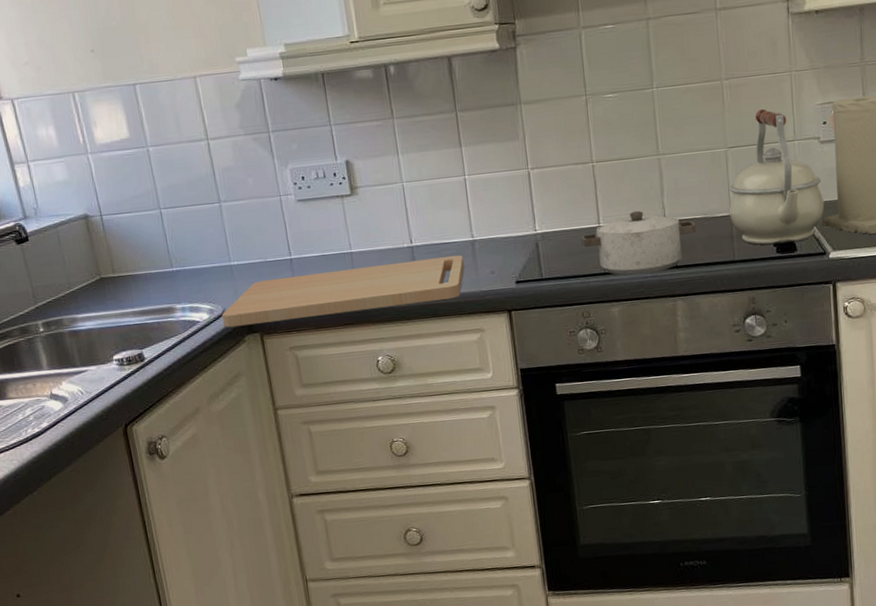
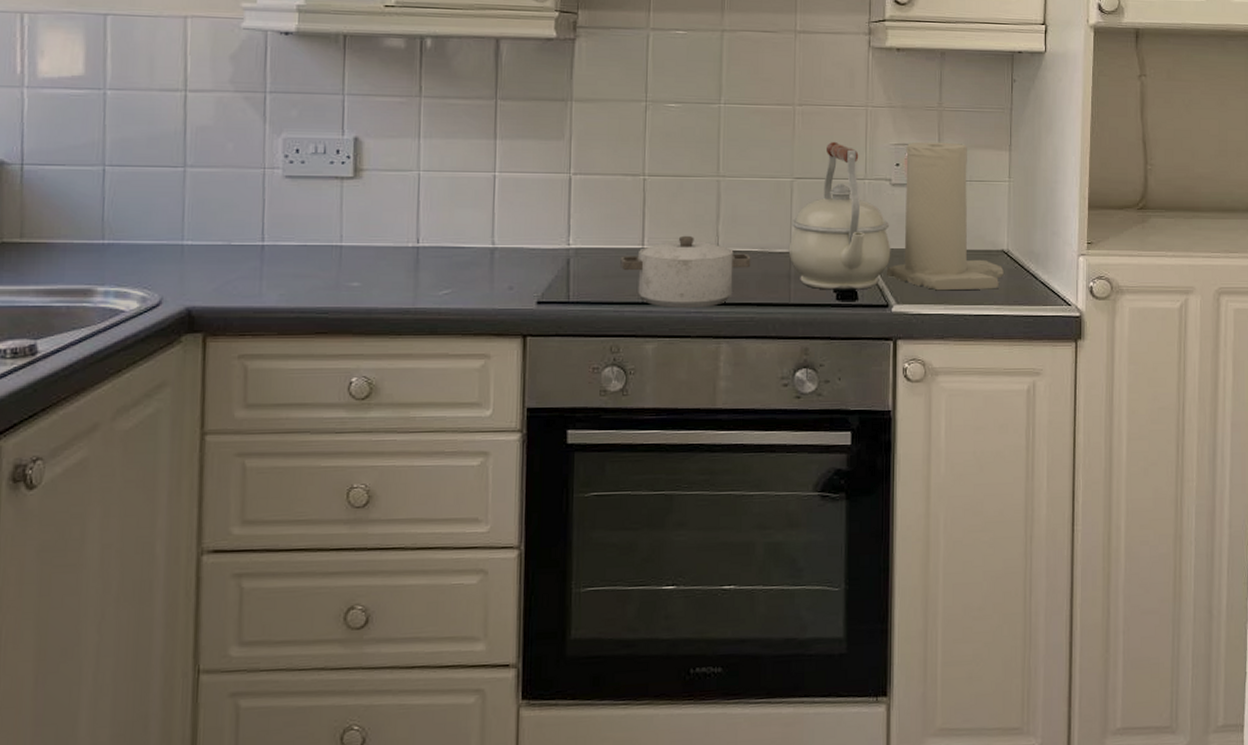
cutting board: present [221,254,465,328] -> none [156,263,479,323]

